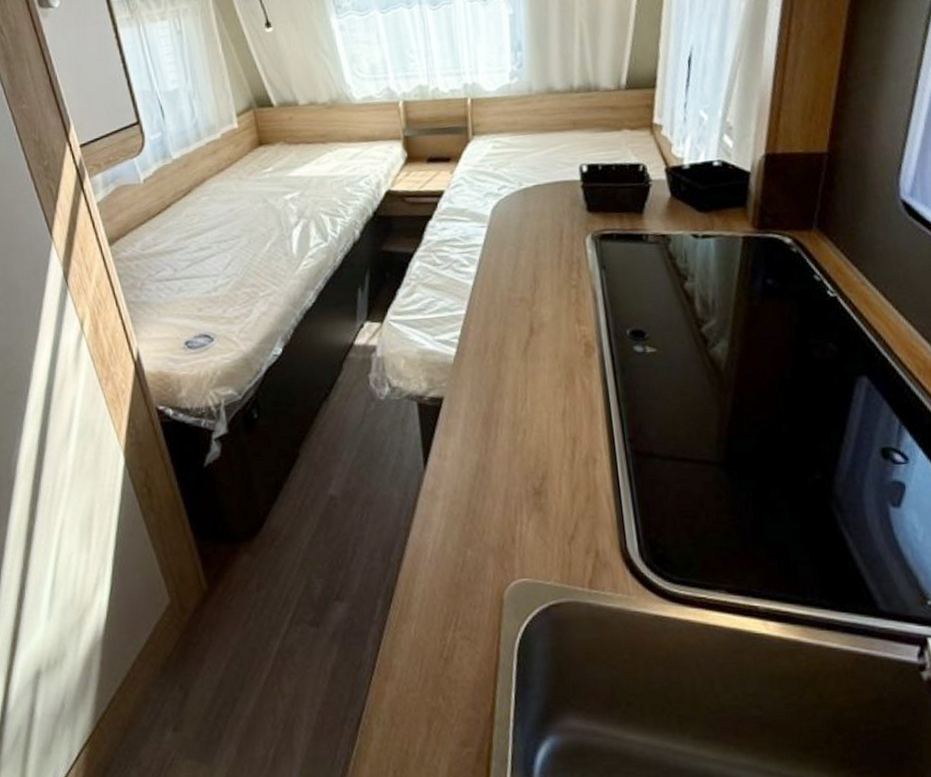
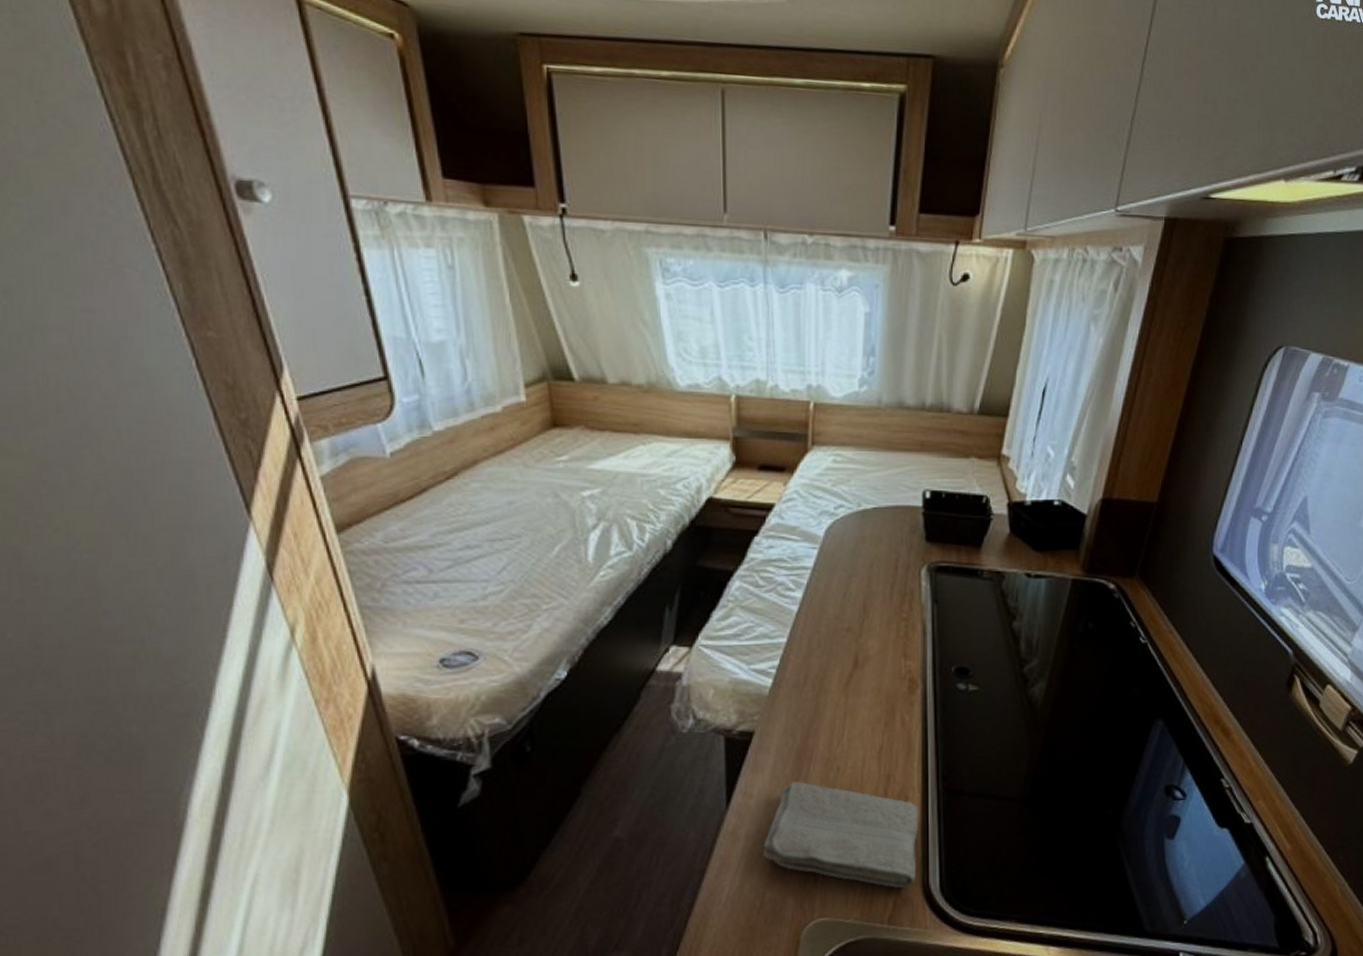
washcloth: none [460,443,613,552] -> present [762,780,919,888]

